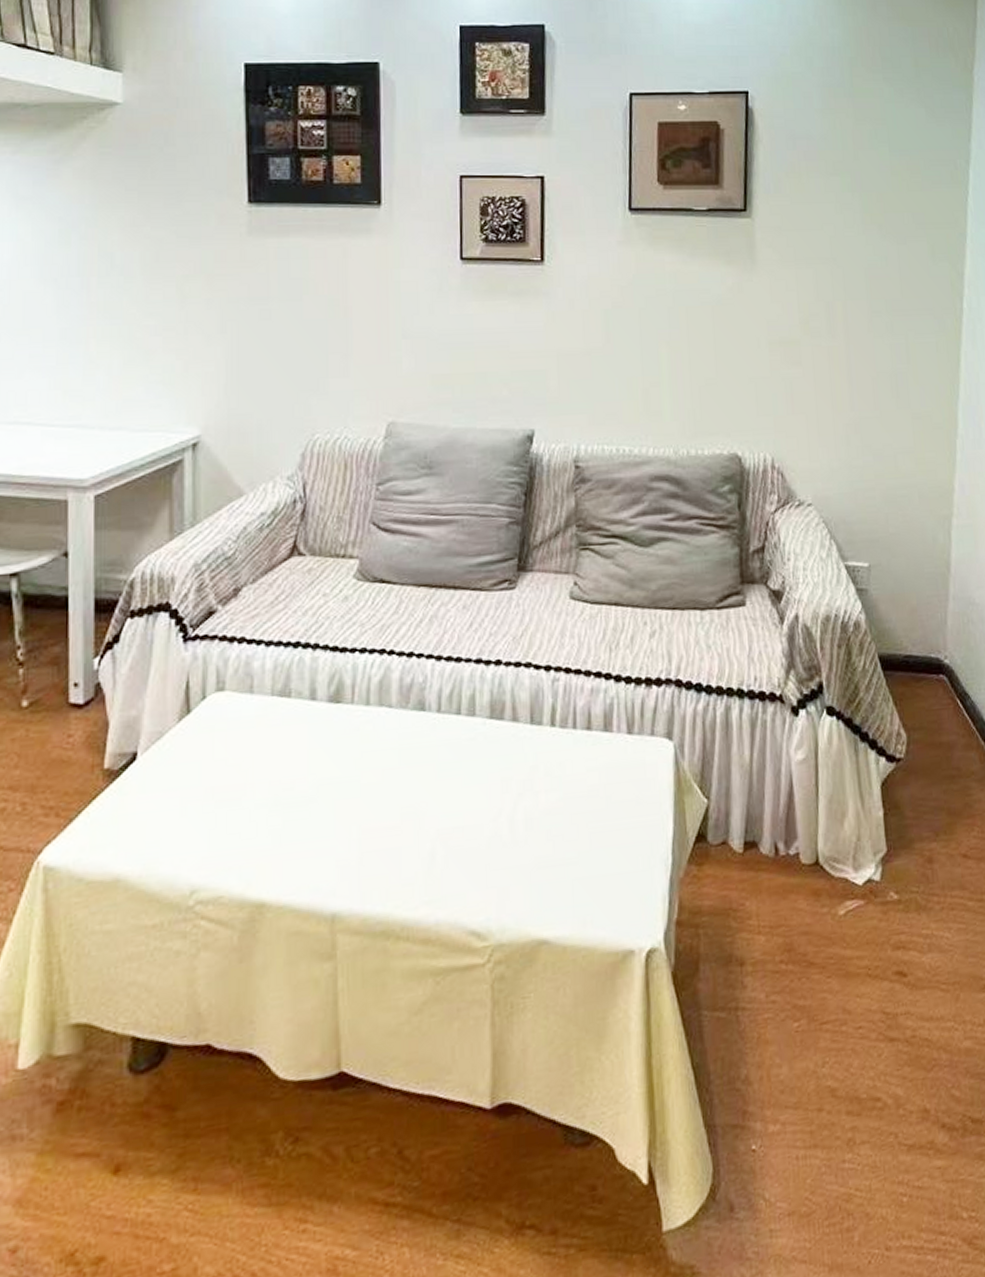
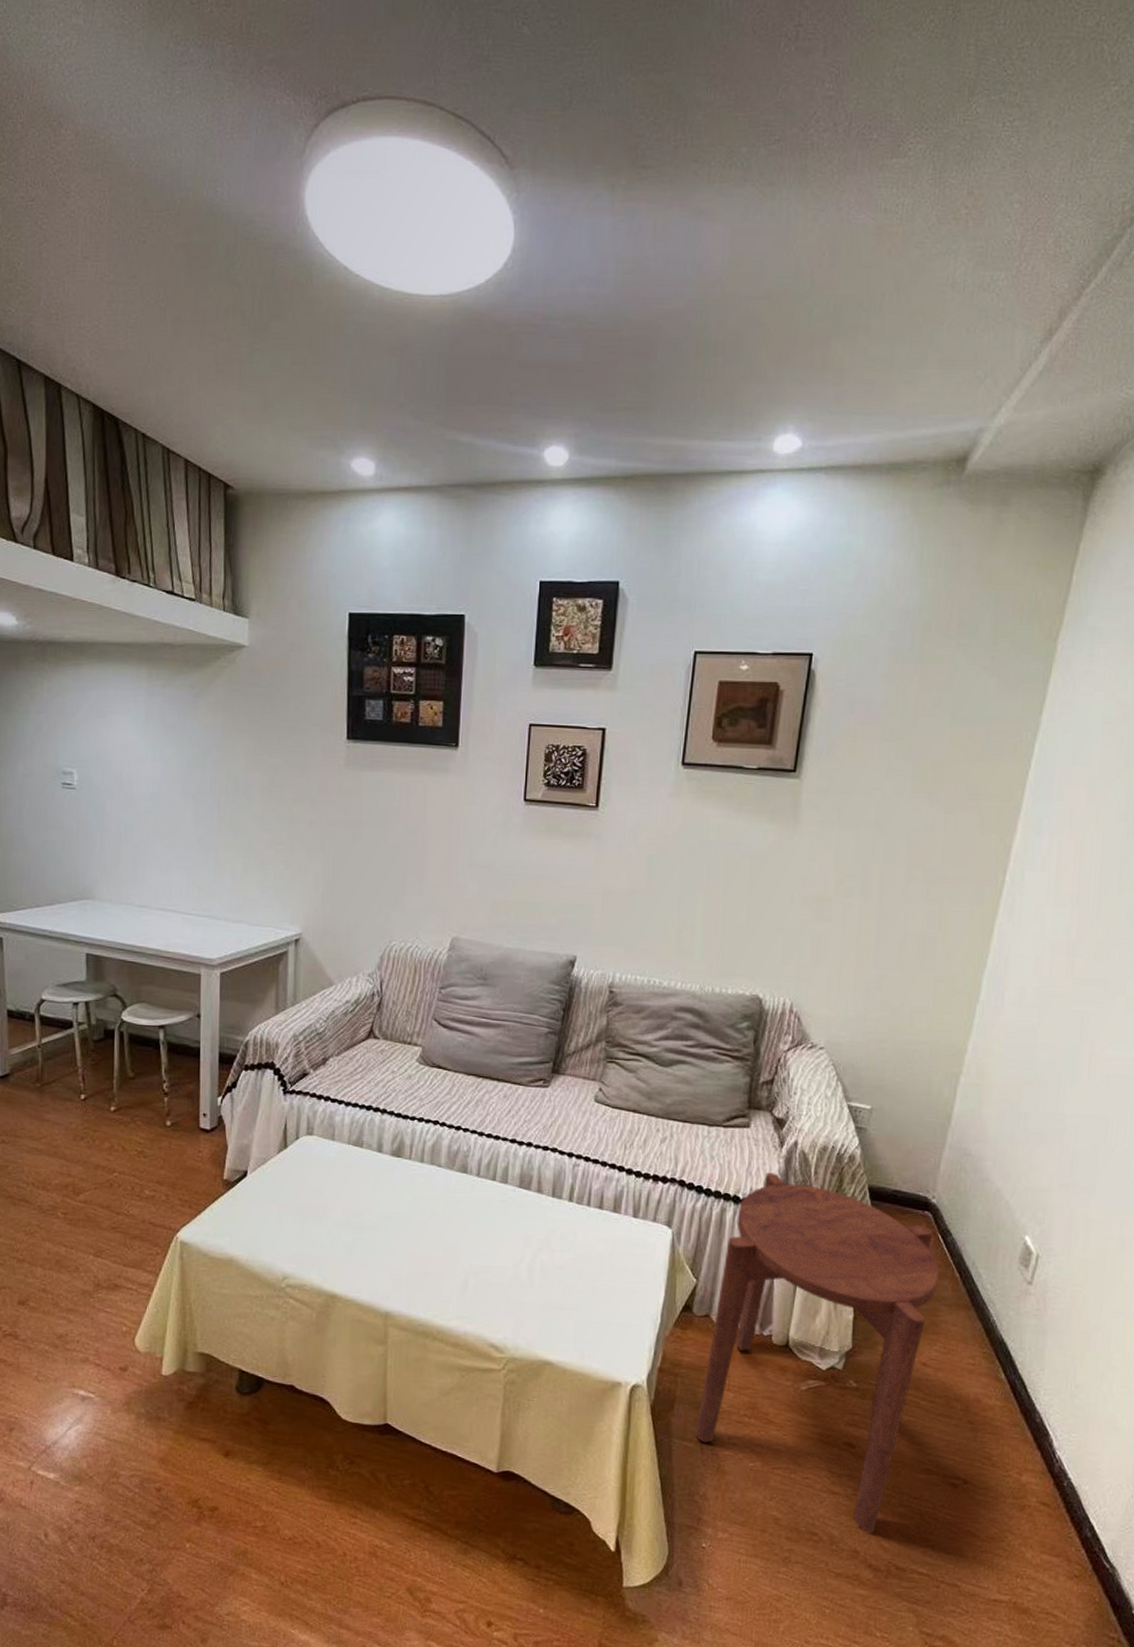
side table: none [727,655,965,1085] -> present [695,1172,940,1534]

